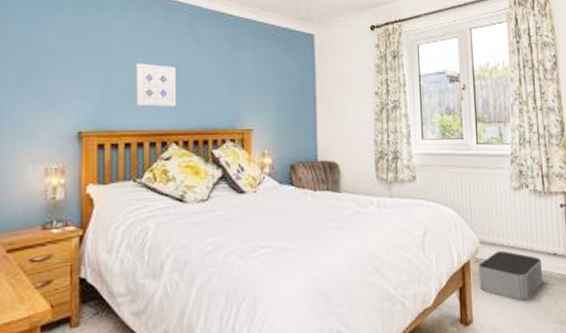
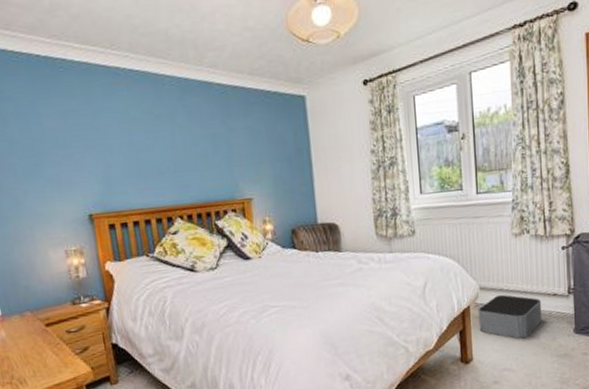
wall art: present [134,63,176,107] -> none [131,142,176,185]

